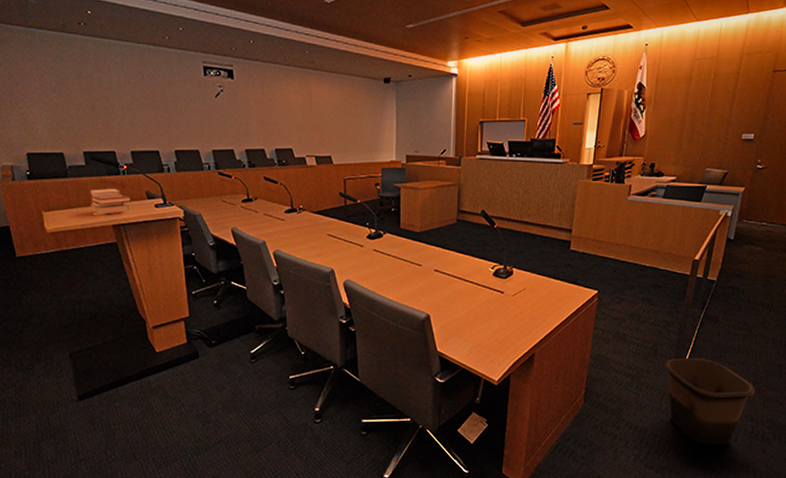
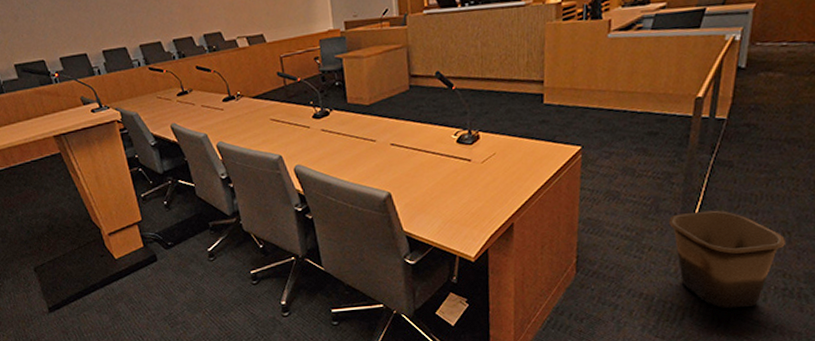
books: present [90,189,132,216] -> none [27,99,68,129]

